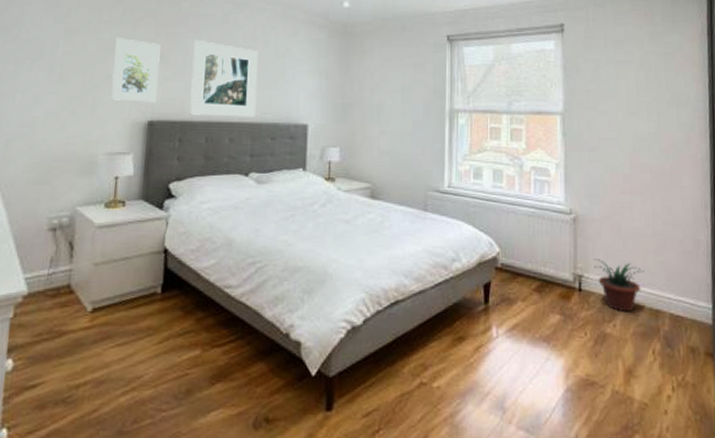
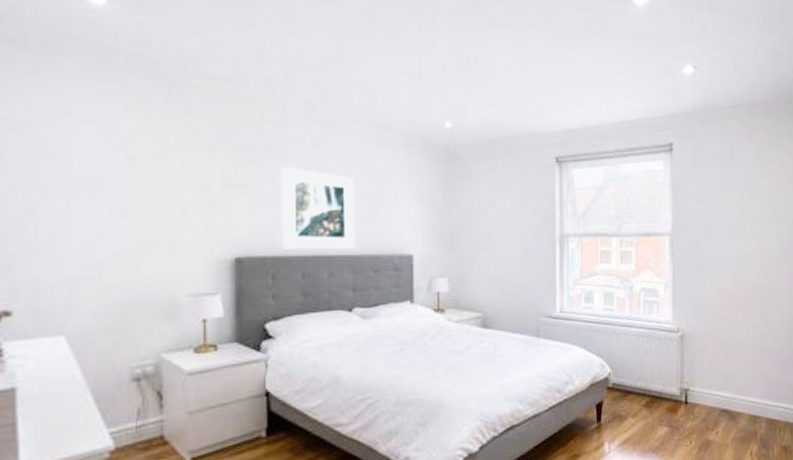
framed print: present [111,38,161,103] -> none [188,165,243,238]
potted plant: present [593,259,644,313] -> none [699,373,744,420]

